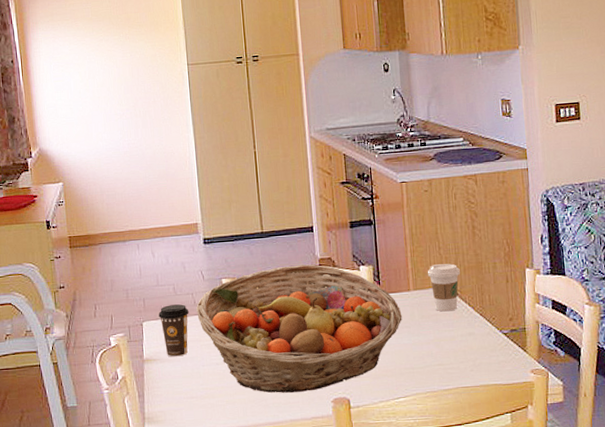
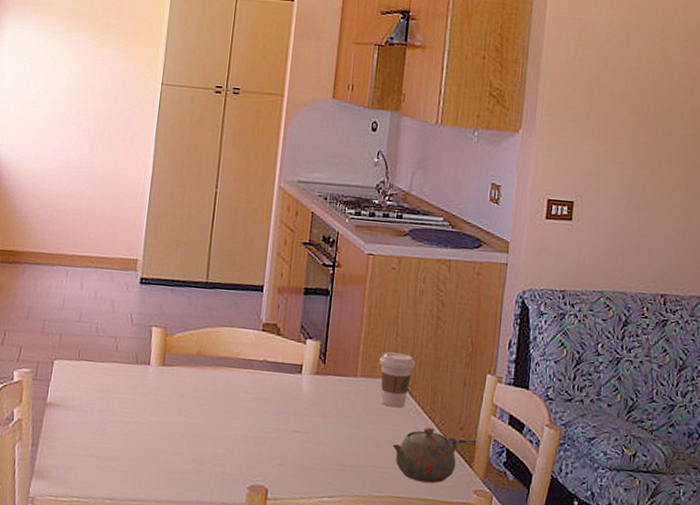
coffee cup: present [158,304,189,357] -> none [73,345,109,407]
fruit basket: present [196,264,402,393] -> none [116,324,343,472]
teapot: none [452,323,511,371] -> present [392,427,458,483]

